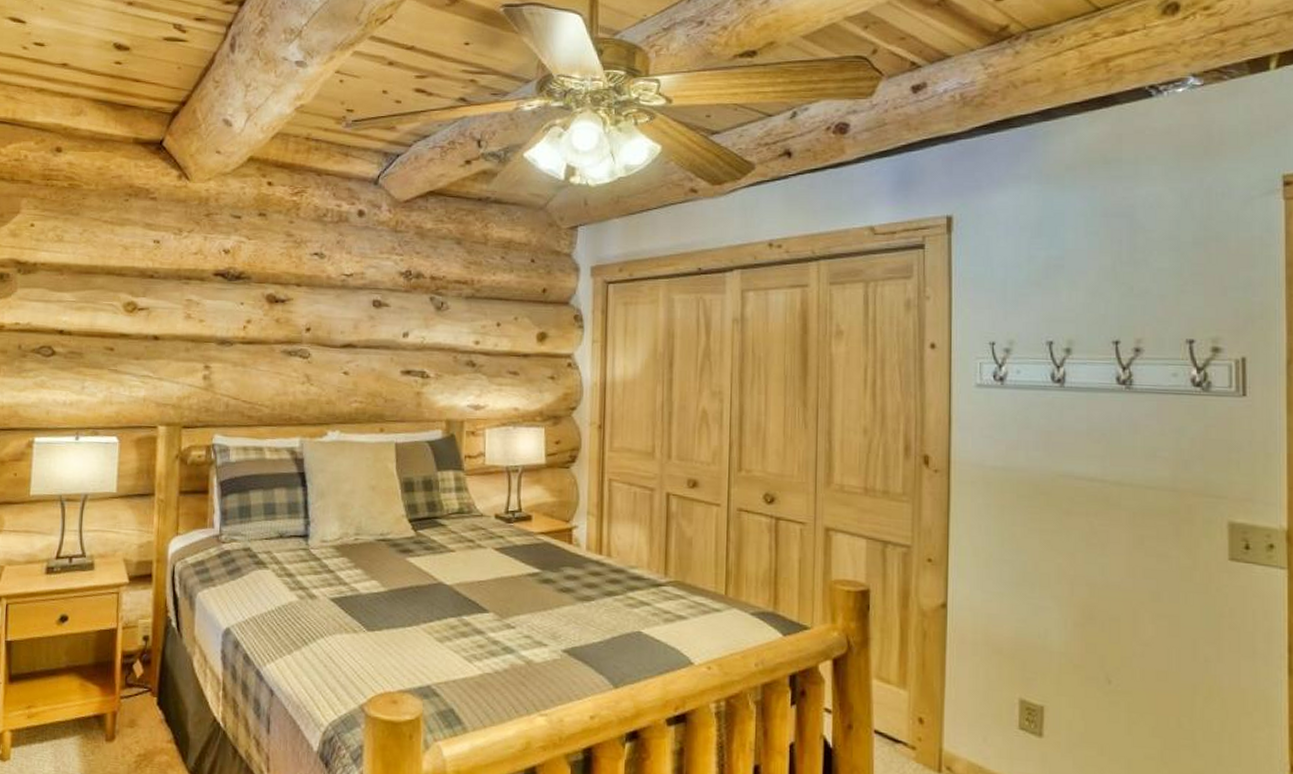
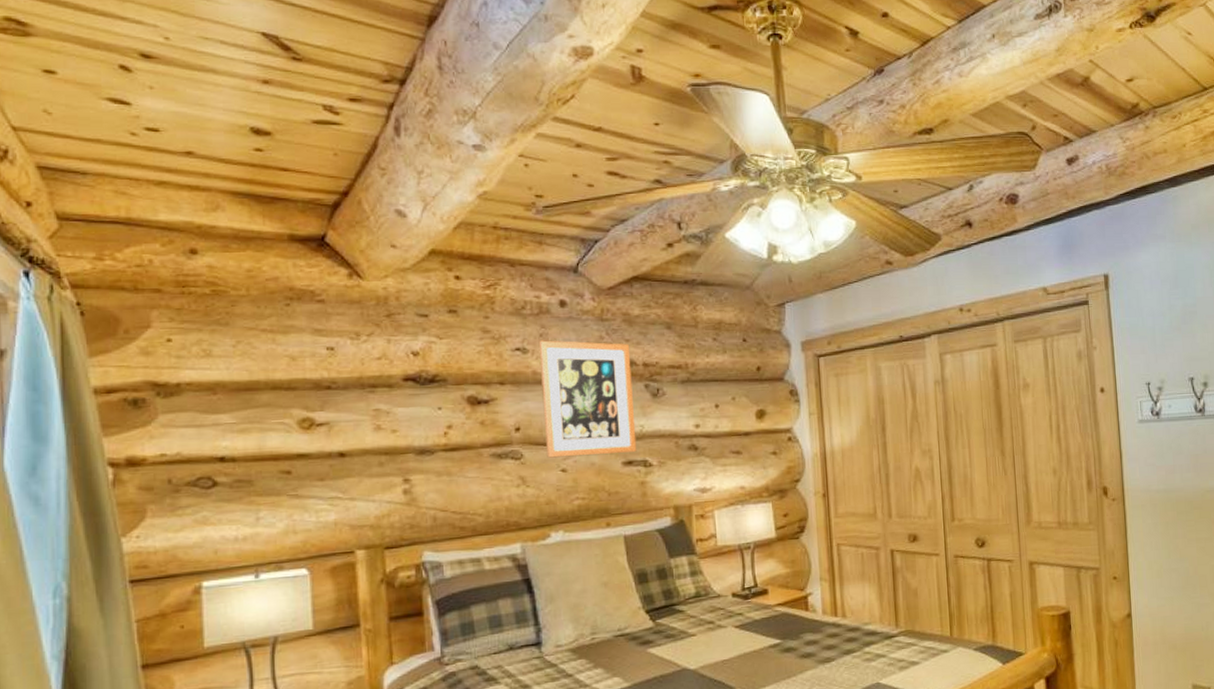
wall art: none [332,247,420,362] -> present [538,340,637,458]

